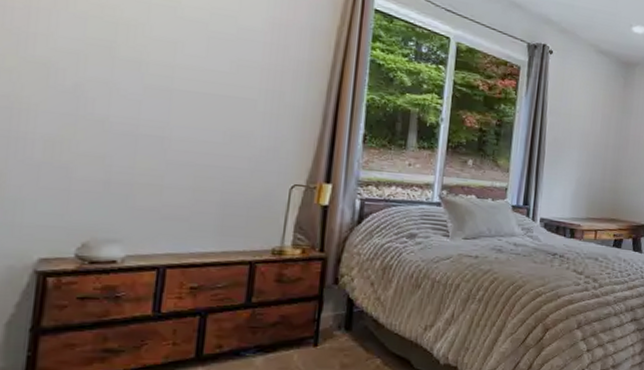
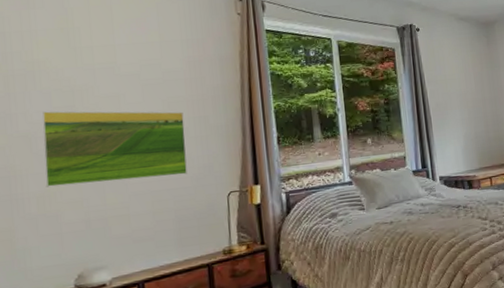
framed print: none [59,39,254,154] -> present [42,111,188,187]

